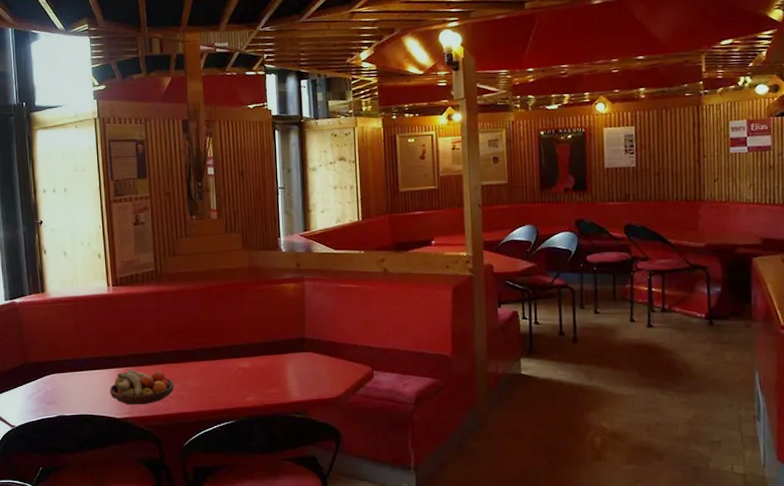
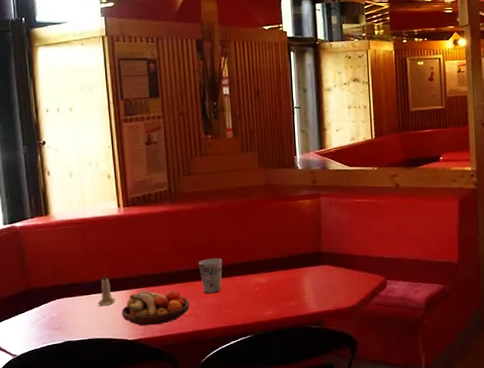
candle: none [88,351,105,383] -> present [98,274,116,306]
cup: none [182,340,206,376] -> present [198,258,223,294]

